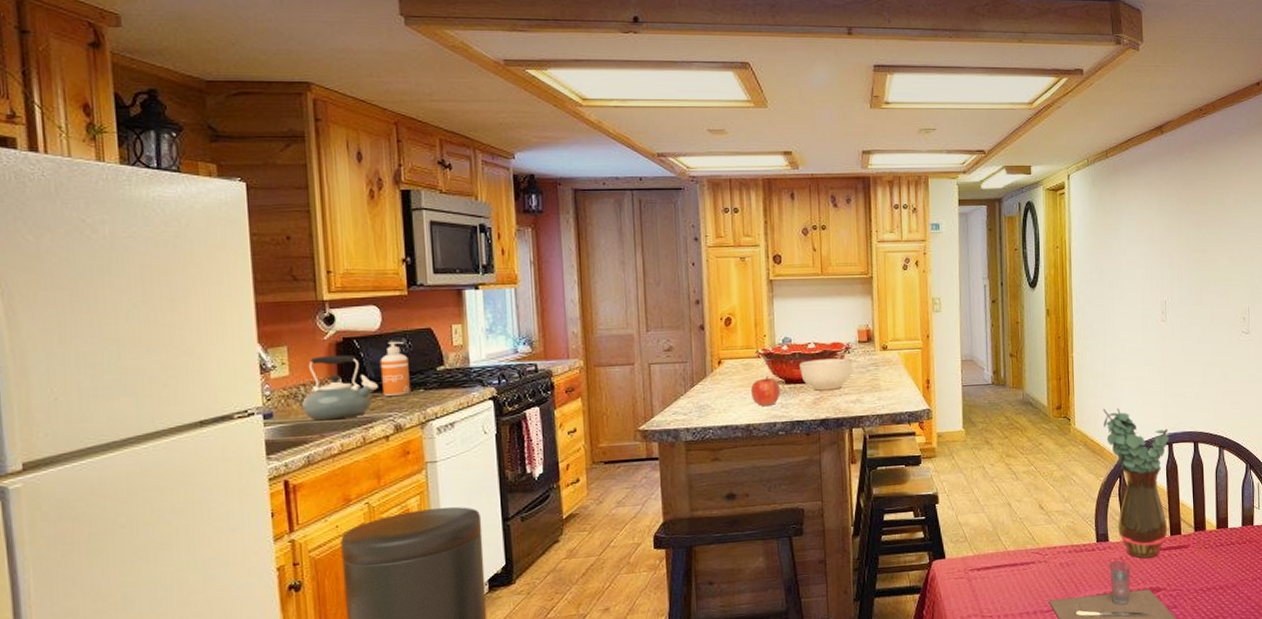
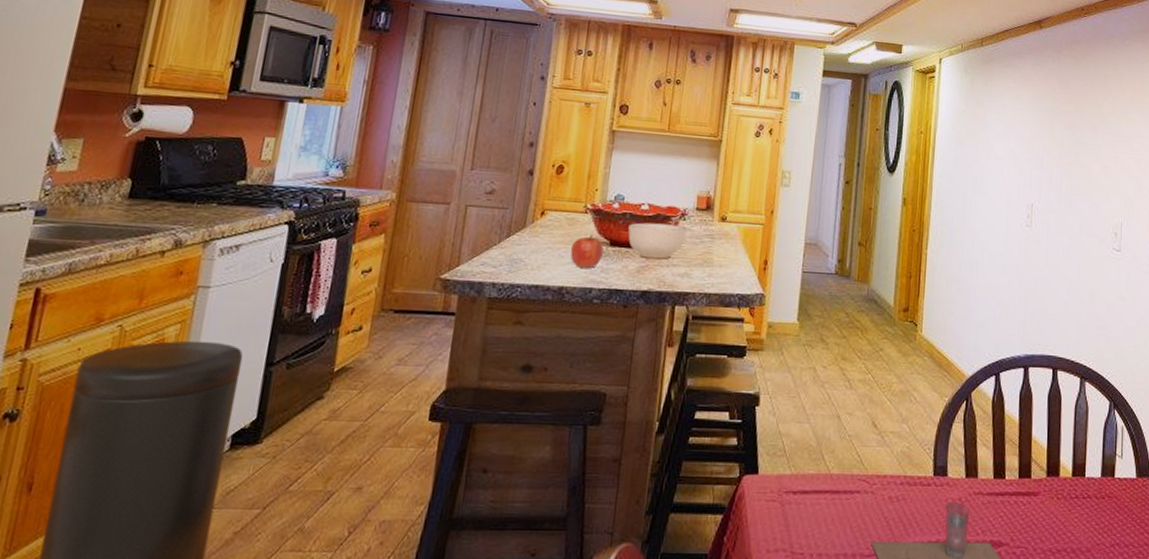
kettle: present [302,355,378,421] -> none [79,153,169,226]
soap dispenser: present [379,341,412,397] -> none [171,147,210,208]
vase: present [1103,408,1169,559] -> none [953,316,1025,503]

